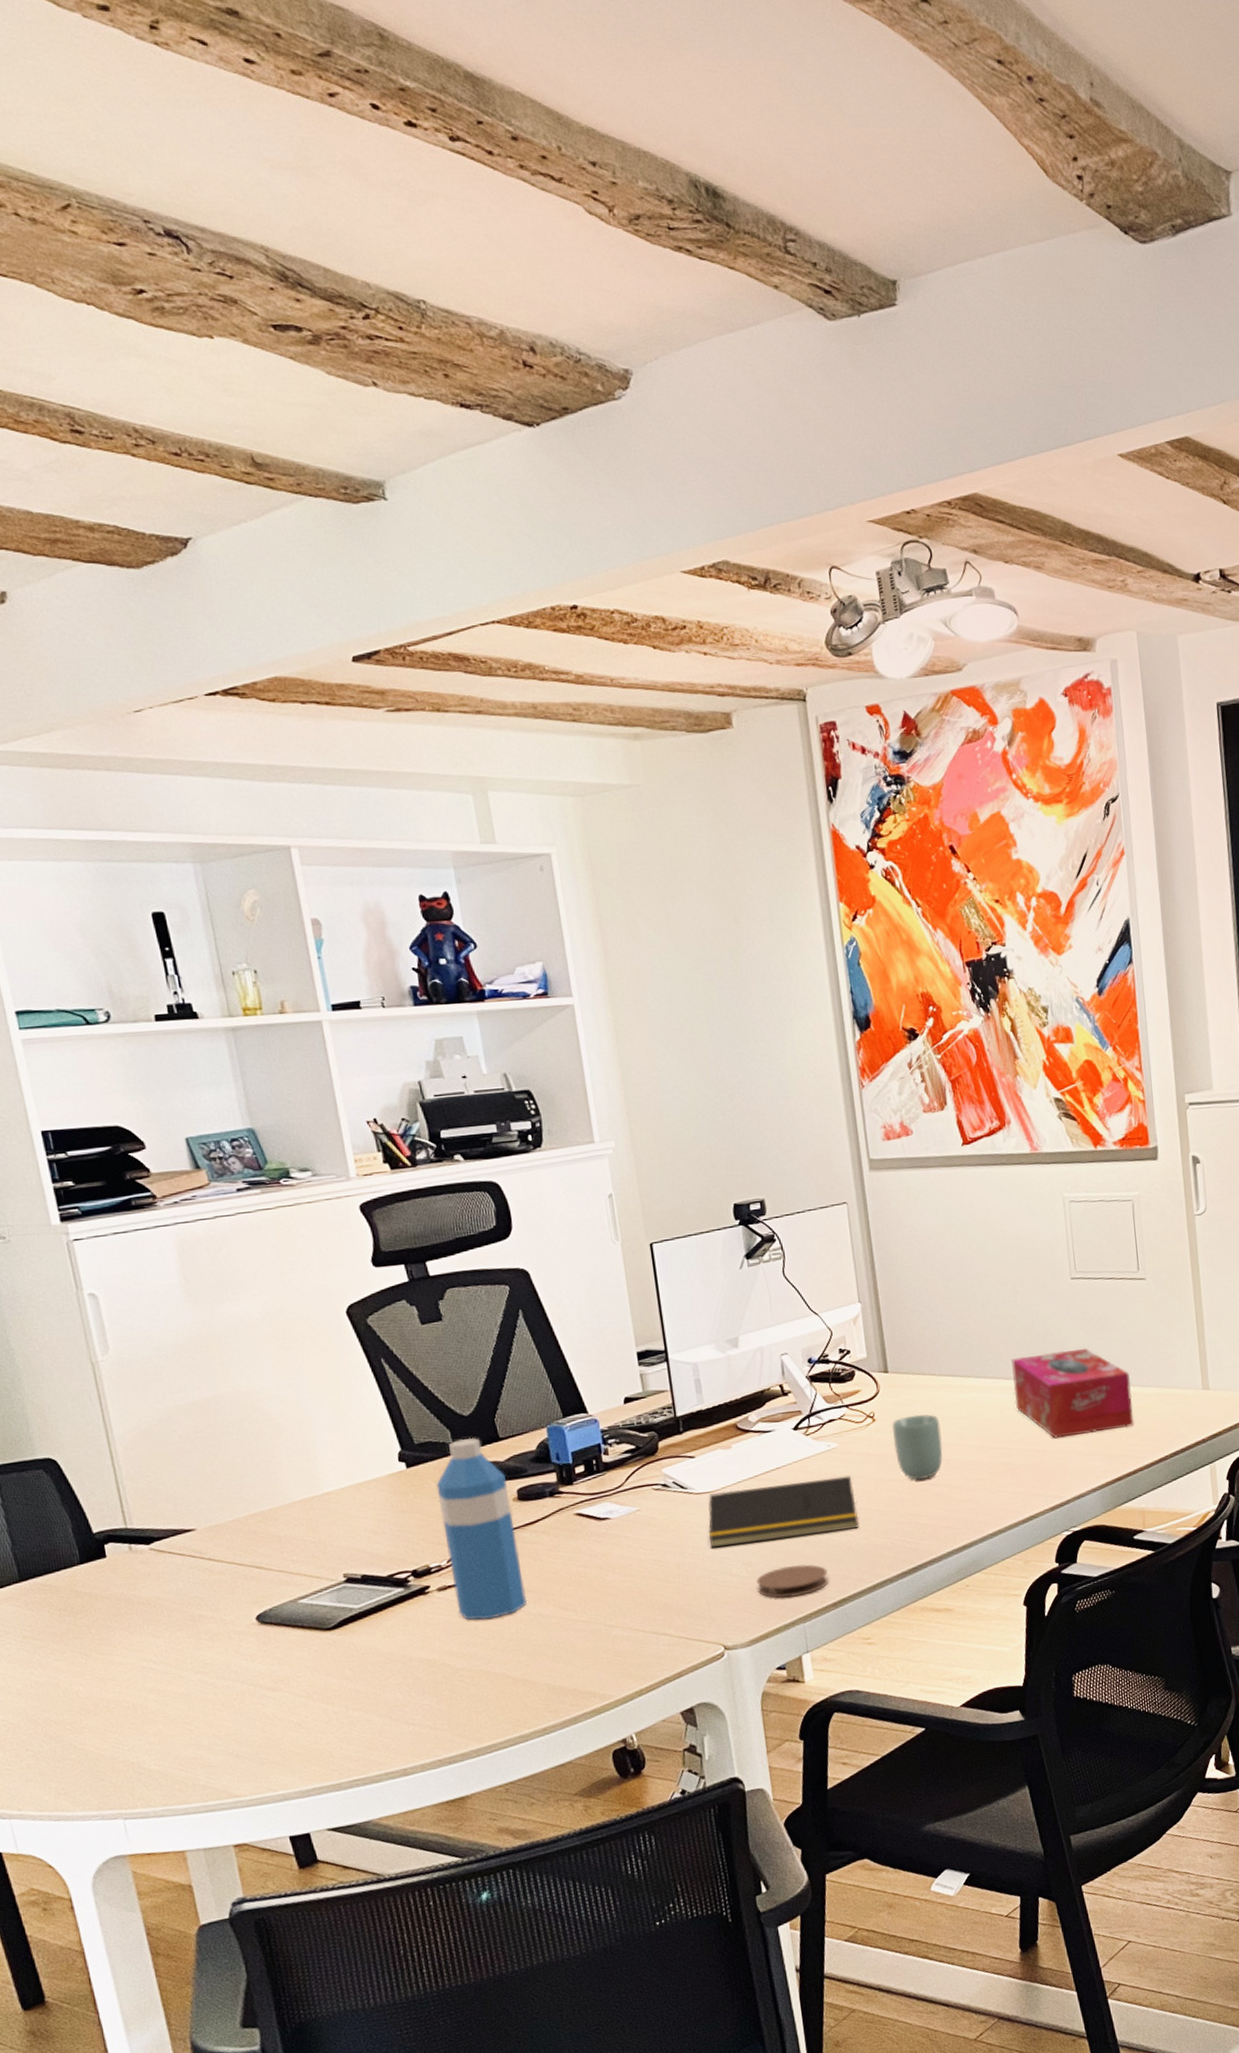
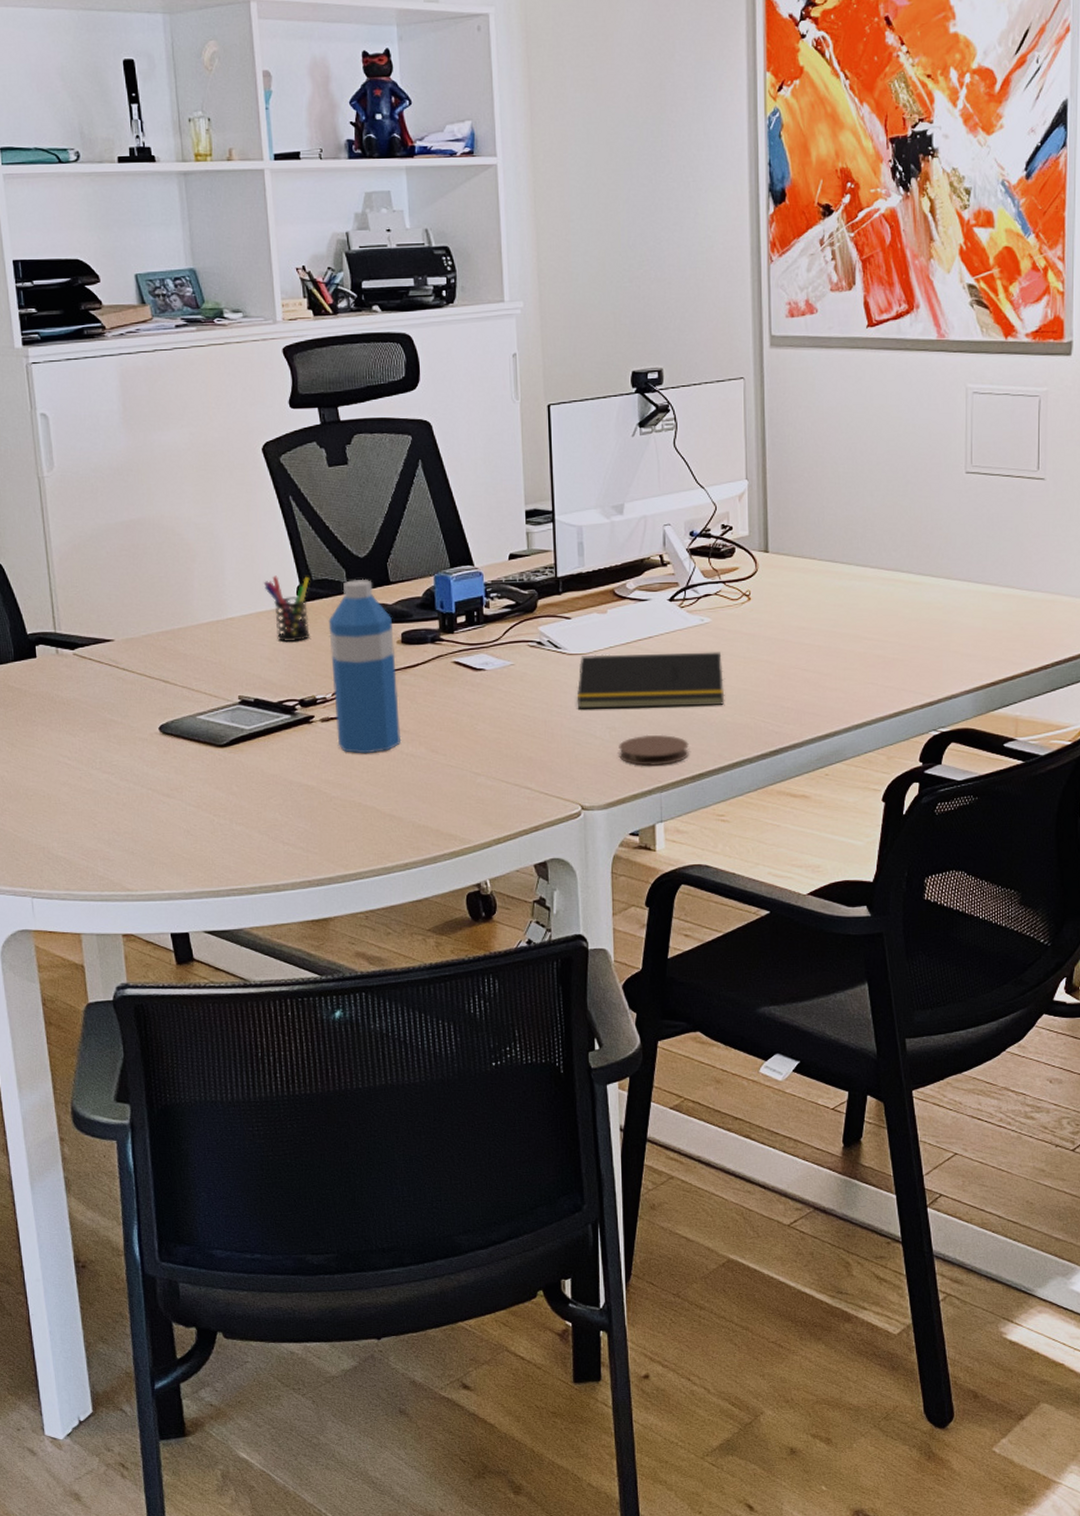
pen holder: none [360,1440,417,1512] -> present [263,575,310,643]
cup: present [891,1414,943,1480] -> none [766,597,816,664]
tissue box: present [1011,1348,1134,1439] -> none [894,545,1018,635]

